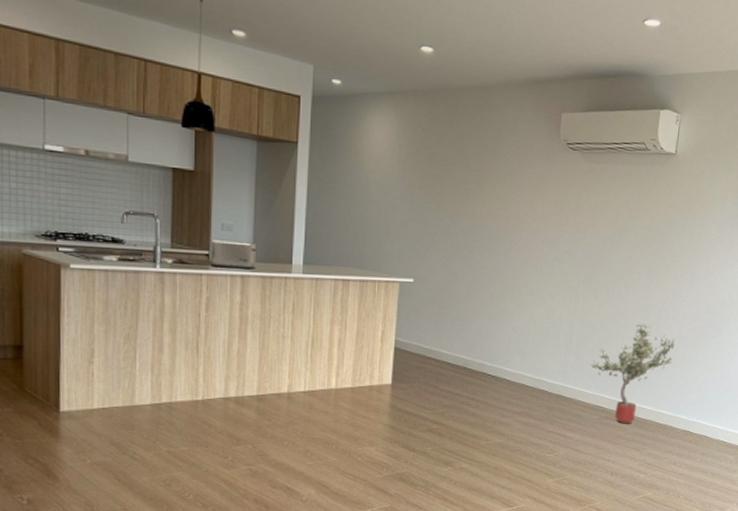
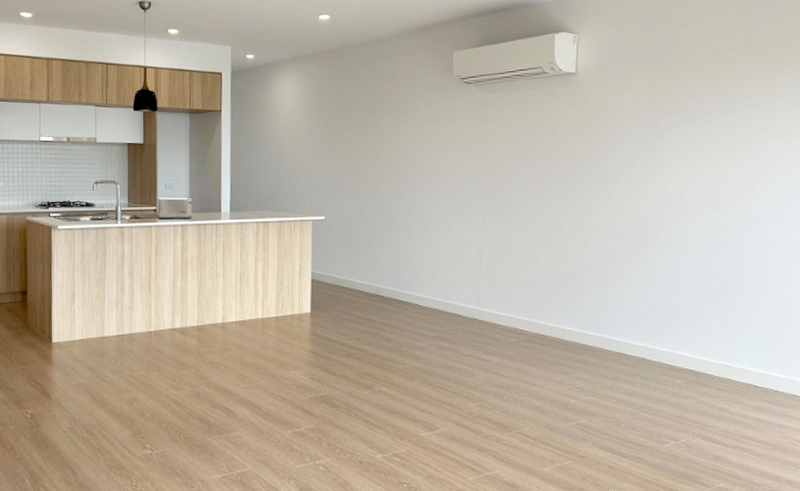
potted tree: present [591,324,675,424] -> none [505,244,597,347]

